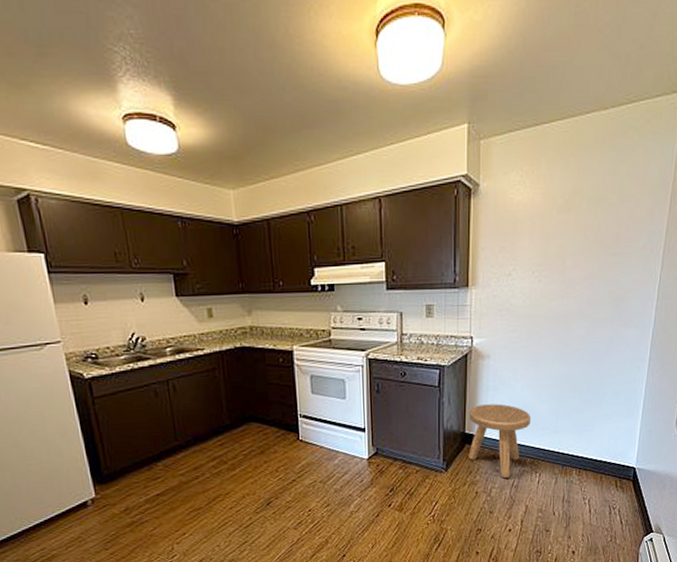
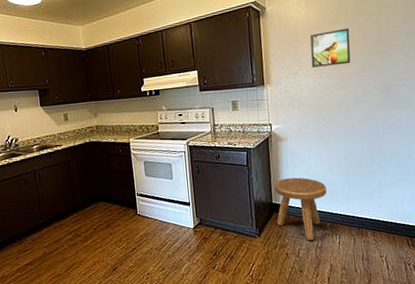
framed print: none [530,220,581,268] -> present [310,28,351,68]

